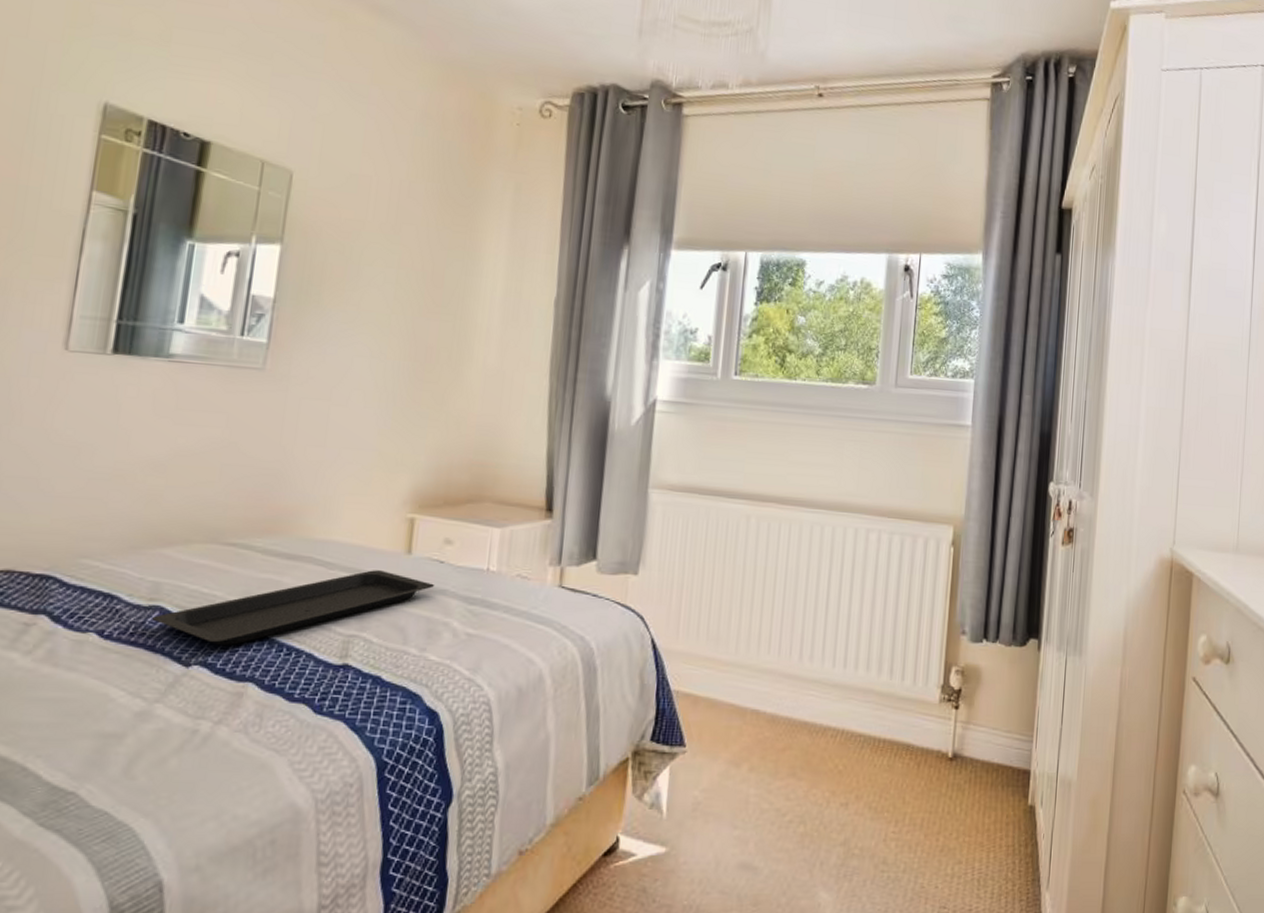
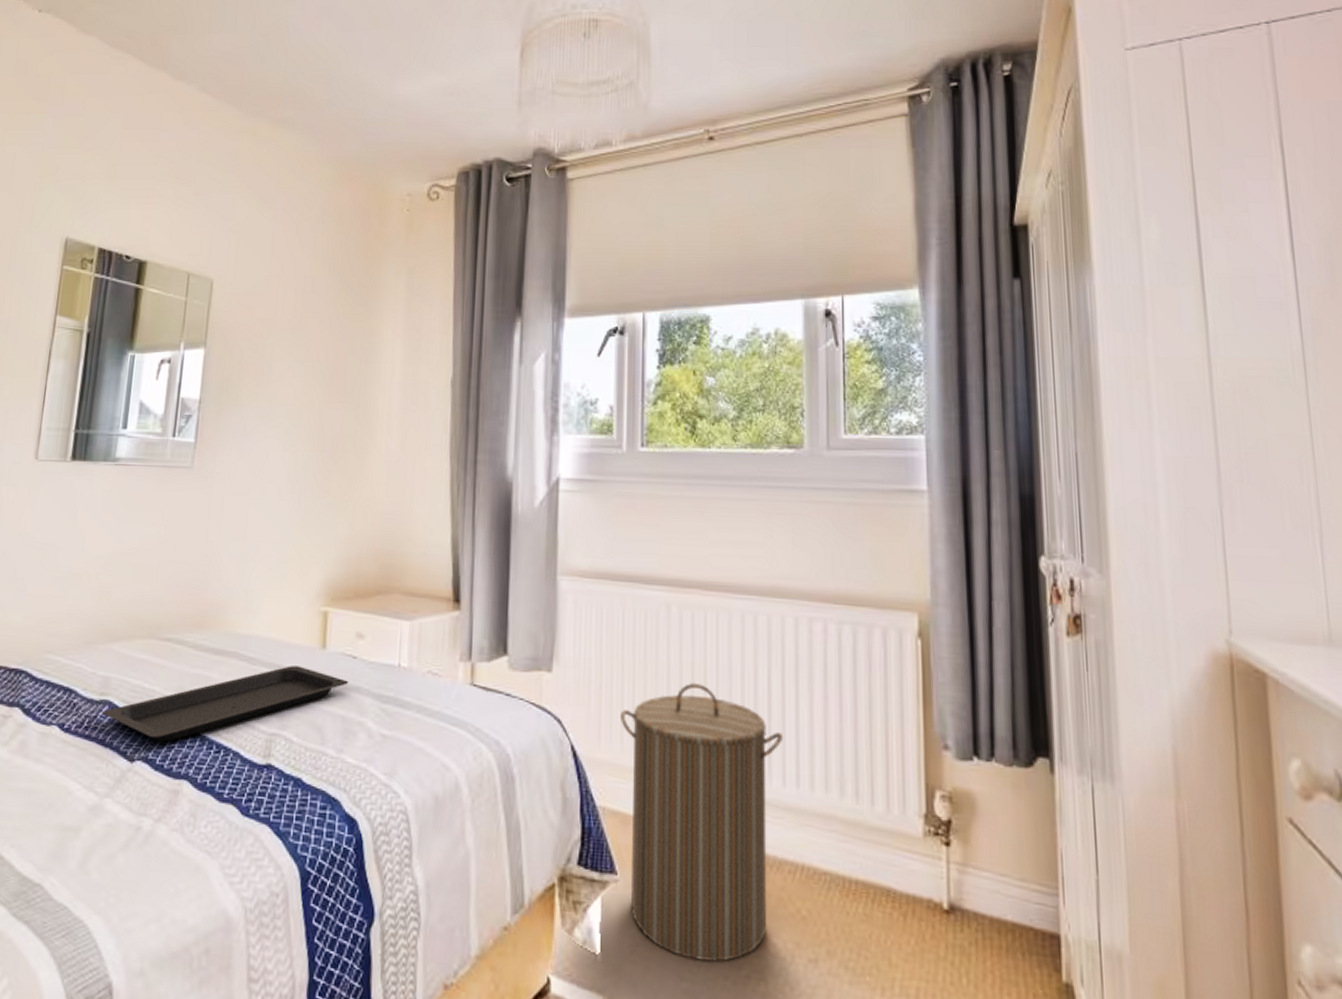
laundry hamper: none [696,583,837,813] -> present [621,682,784,963]

